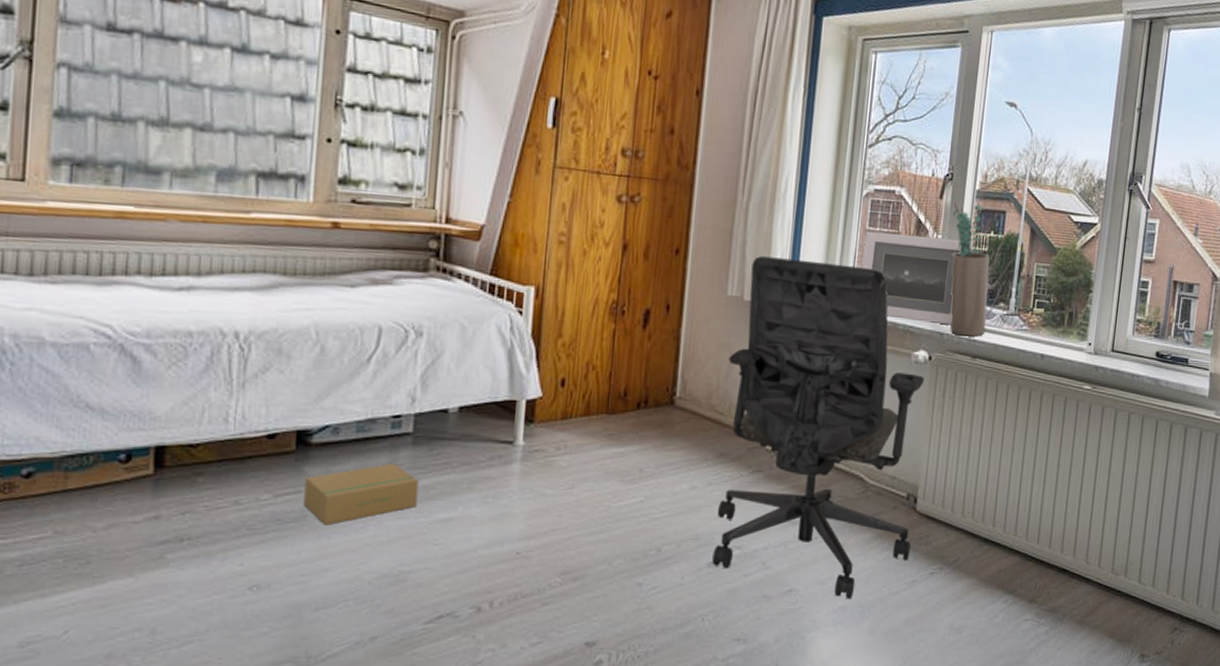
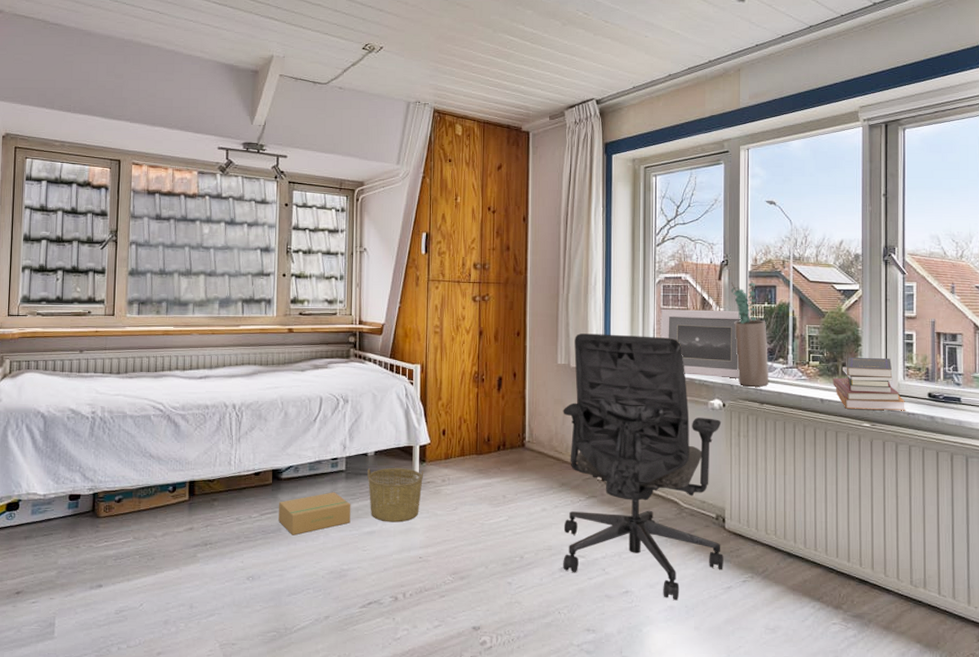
basket: none [445,430,531,506] -> present [367,468,424,523]
books: none [1056,304,1131,372] -> present [833,357,905,411]

